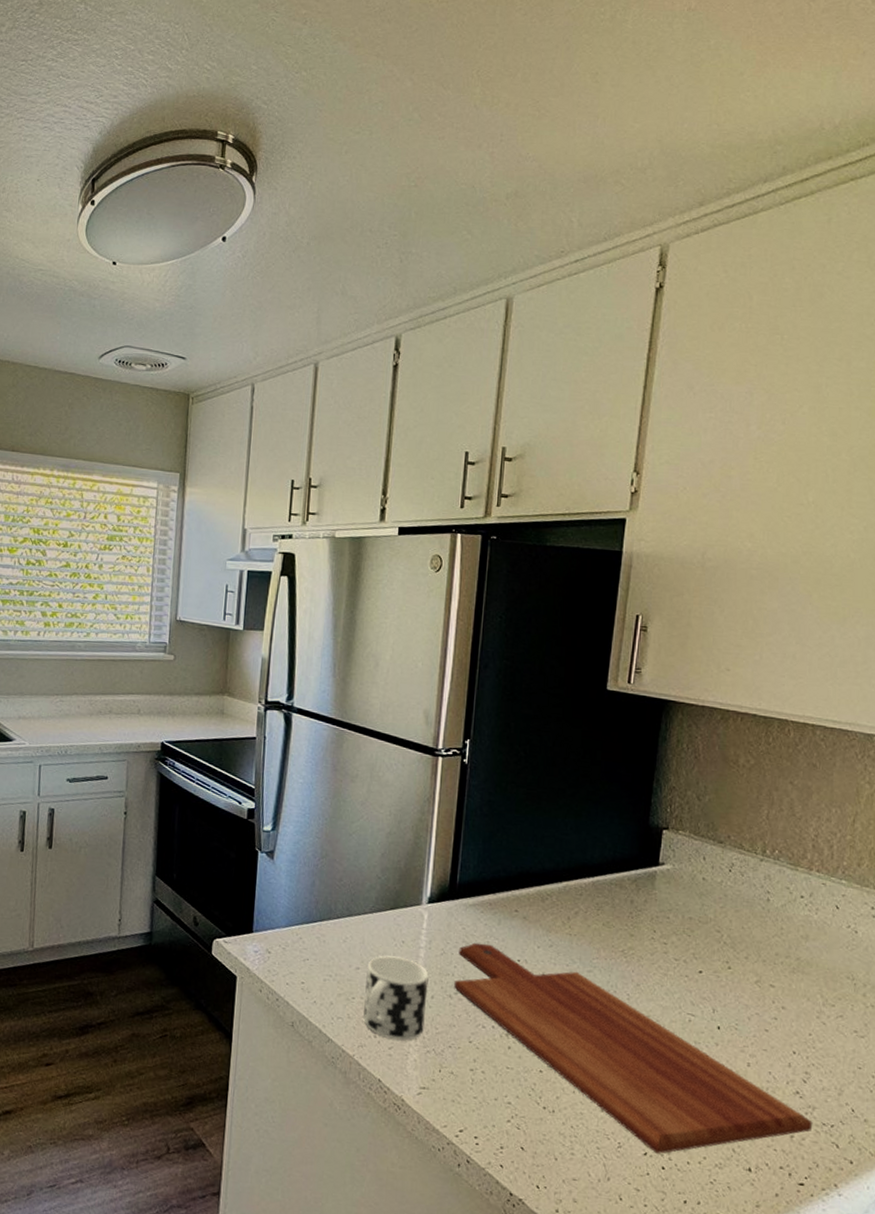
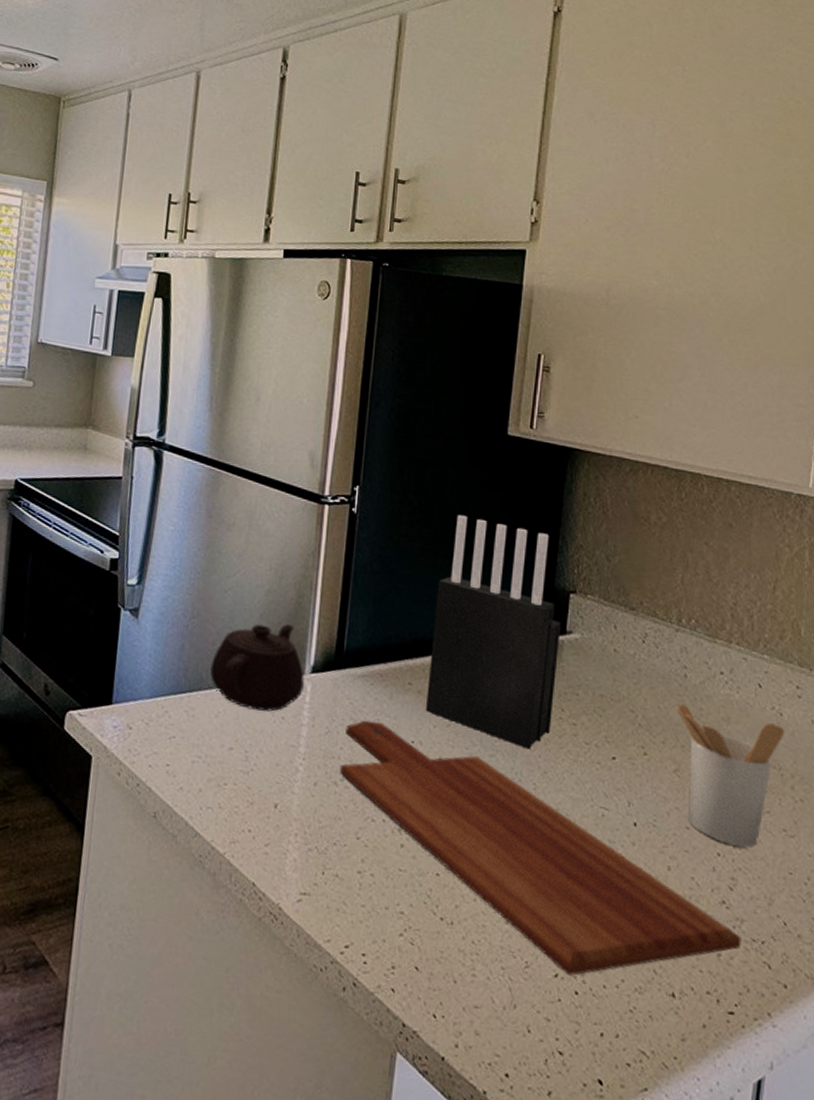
teapot: none [337,862,422,937] -> present [209,624,304,712]
cup: present [363,955,429,1041] -> none [236,734,312,836]
knife block: none [531,762,654,966] -> present [426,515,561,750]
utensil holder: none [758,924,858,1046] -> present [675,703,784,847]

